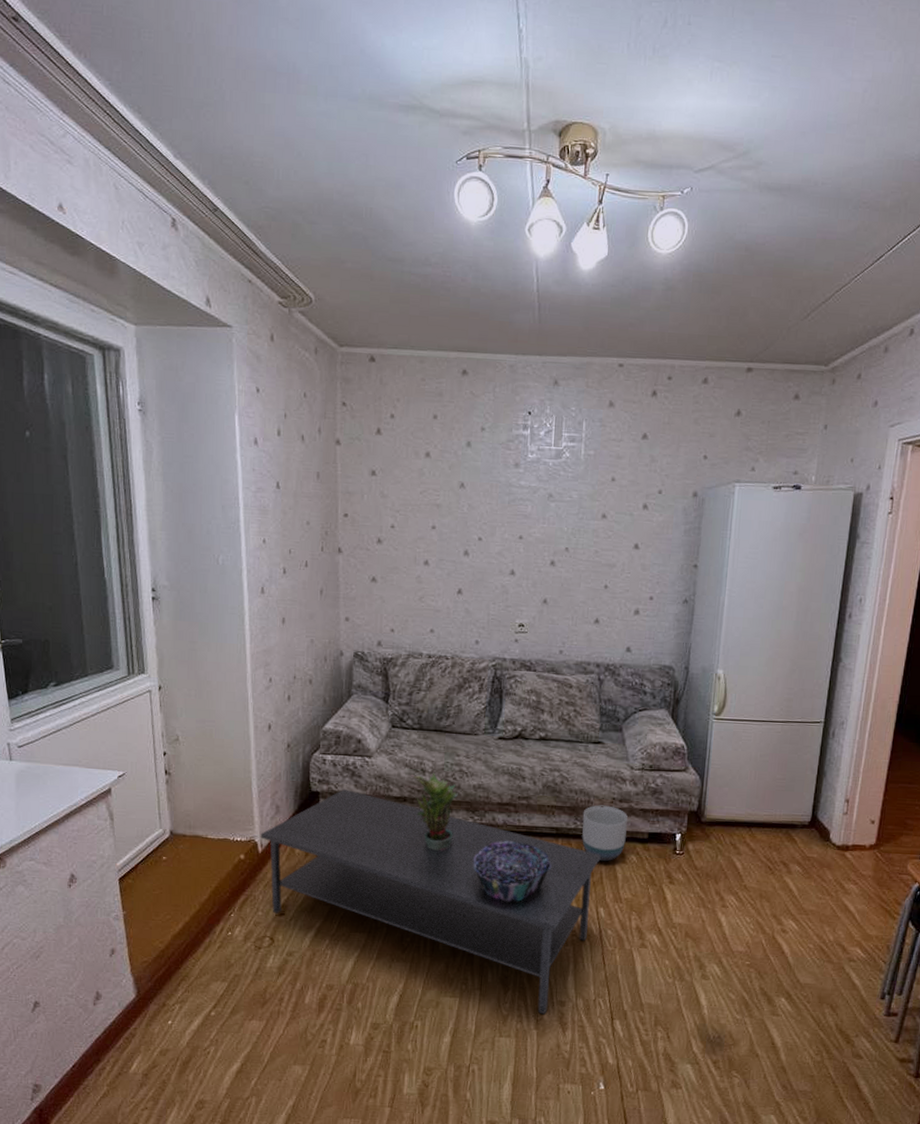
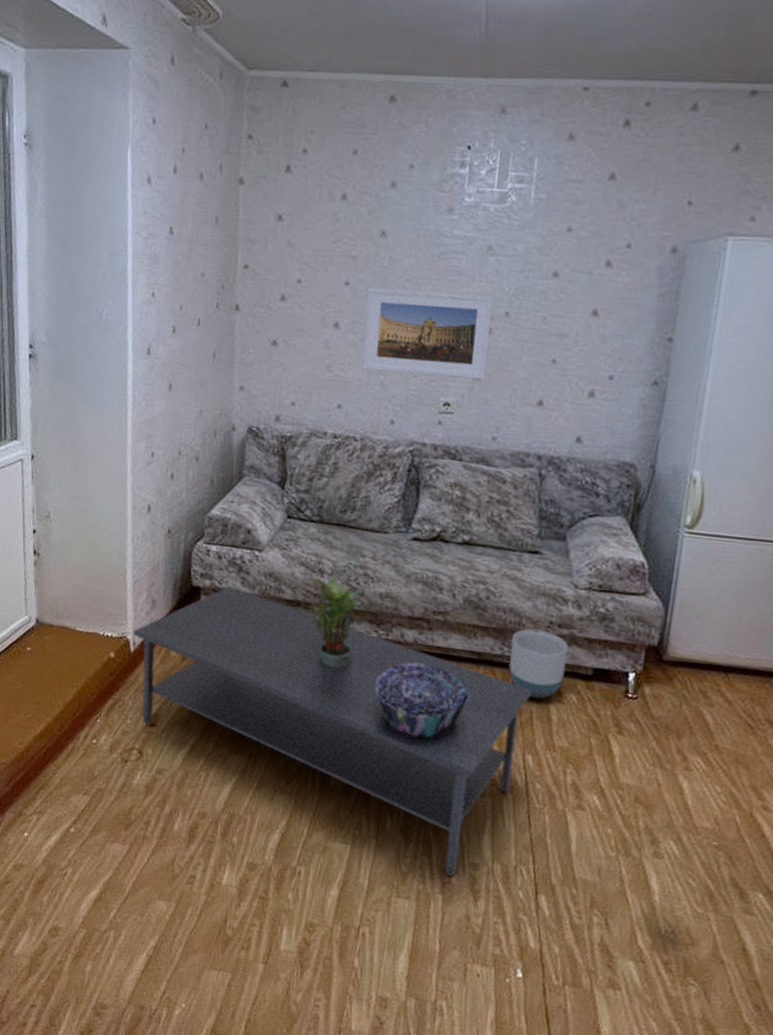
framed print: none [449,530,555,604] -> present [362,287,493,380]

